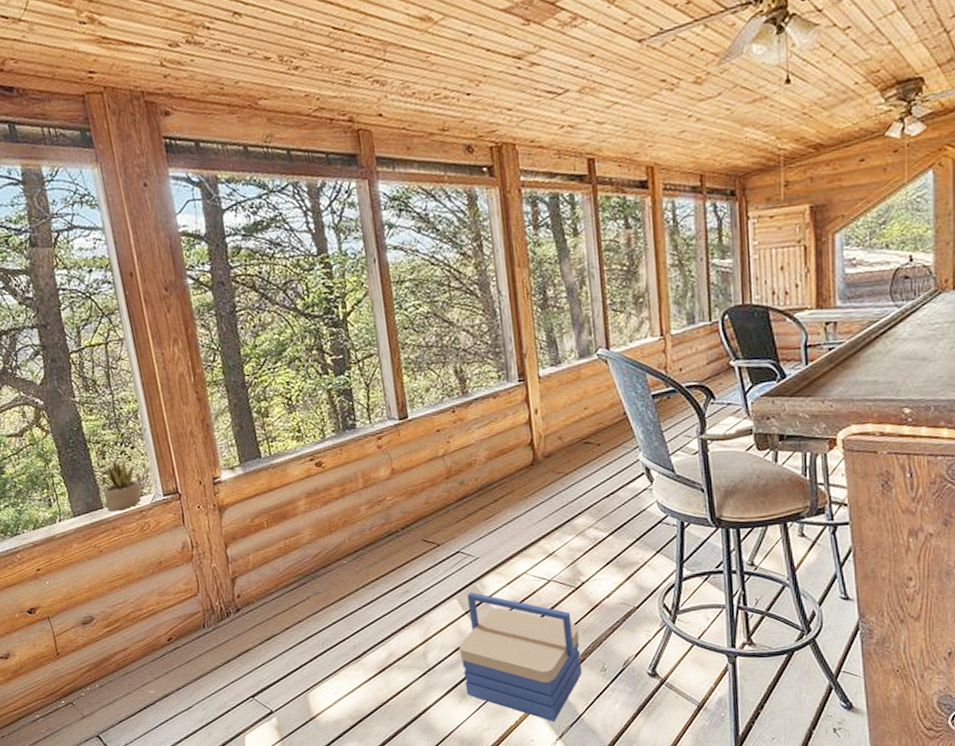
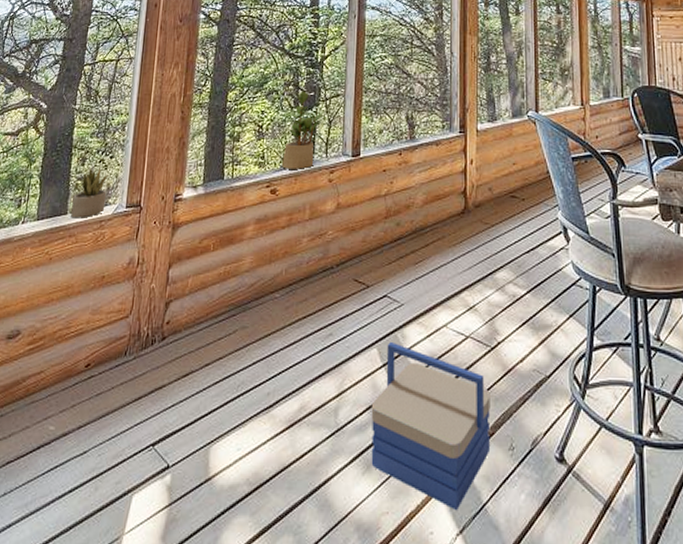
potted plant: none [321,355,359,440] -> present [282,92,324,169]

